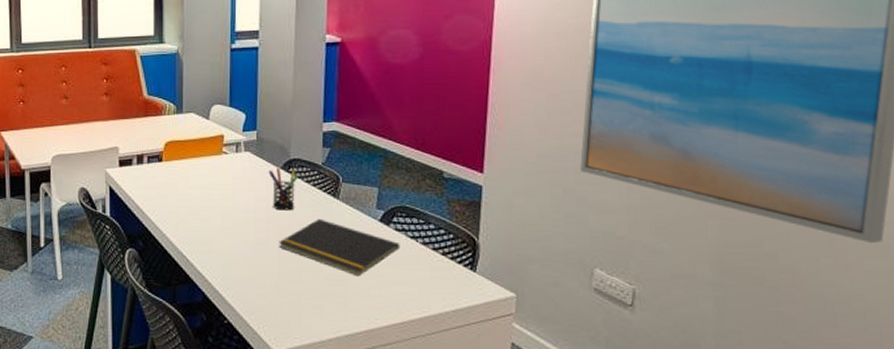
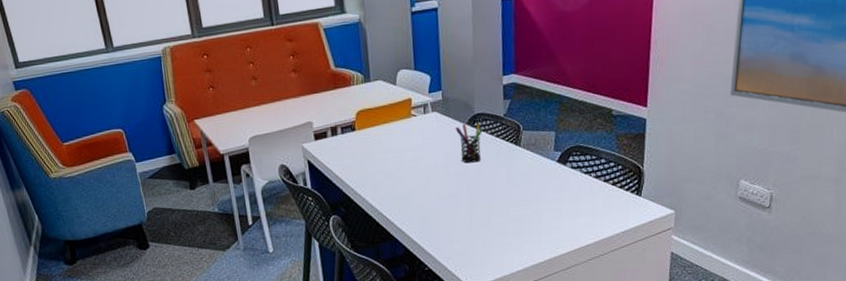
notepad: present [279,218,400,277] -> none [469,166,576,214]

